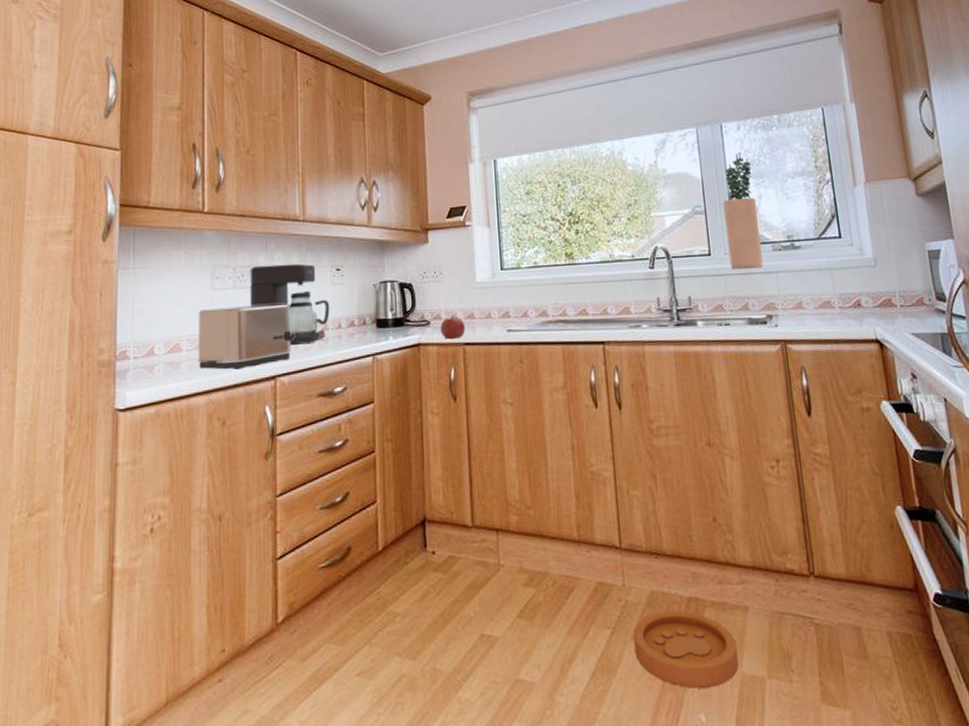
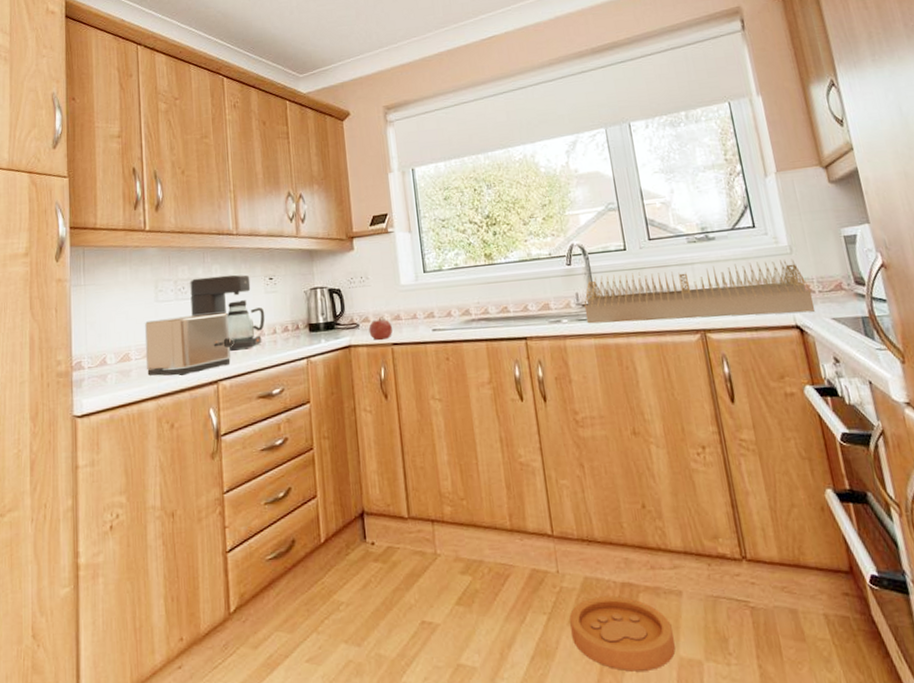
dish rack: none [665,271,896,330] -> present [584,258,816,324]
vase: present [723,153,764,270] -> none [635,150,679,263]

